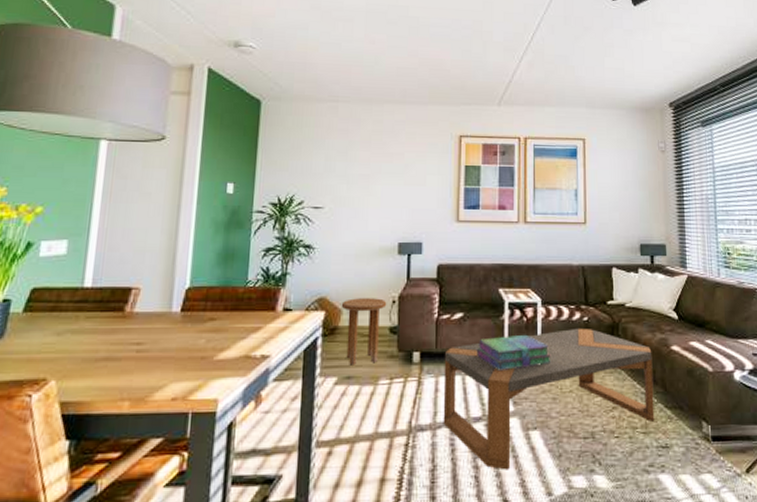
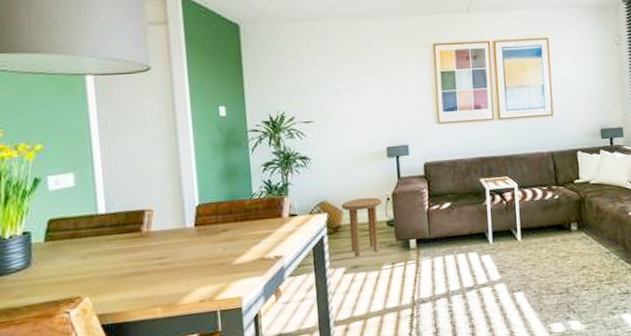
coffee table: present [443,328,655,470] -> none [437,205,617,326]
stack of books: present [477,334,551,370] -> none [465,215,530,247]

